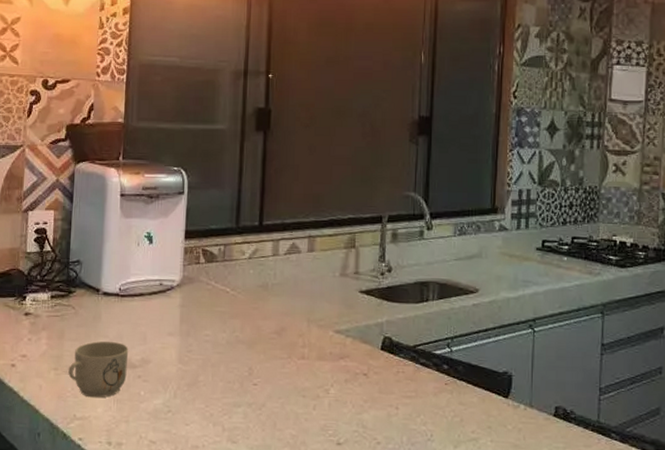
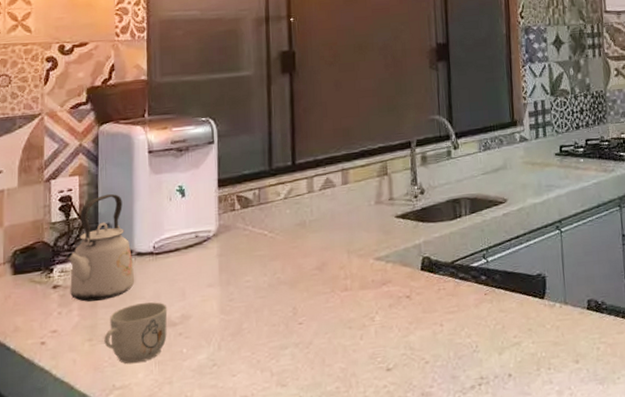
kettle: none [37,231,100,333] -> present [65,193,135,302]

